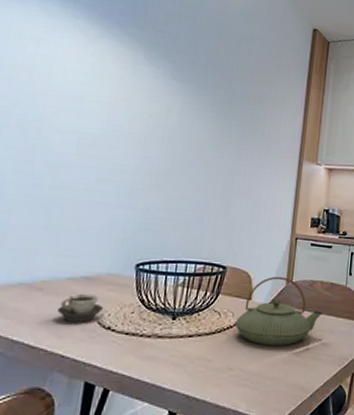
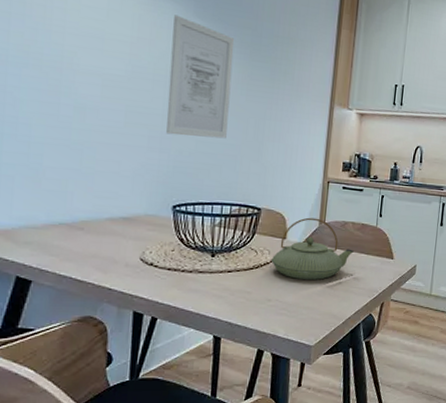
cup: present [57,293,104,323] -> none [100,232,145,260]
wall art: none [136,77,208,195] -> present [166,15,235,139]

